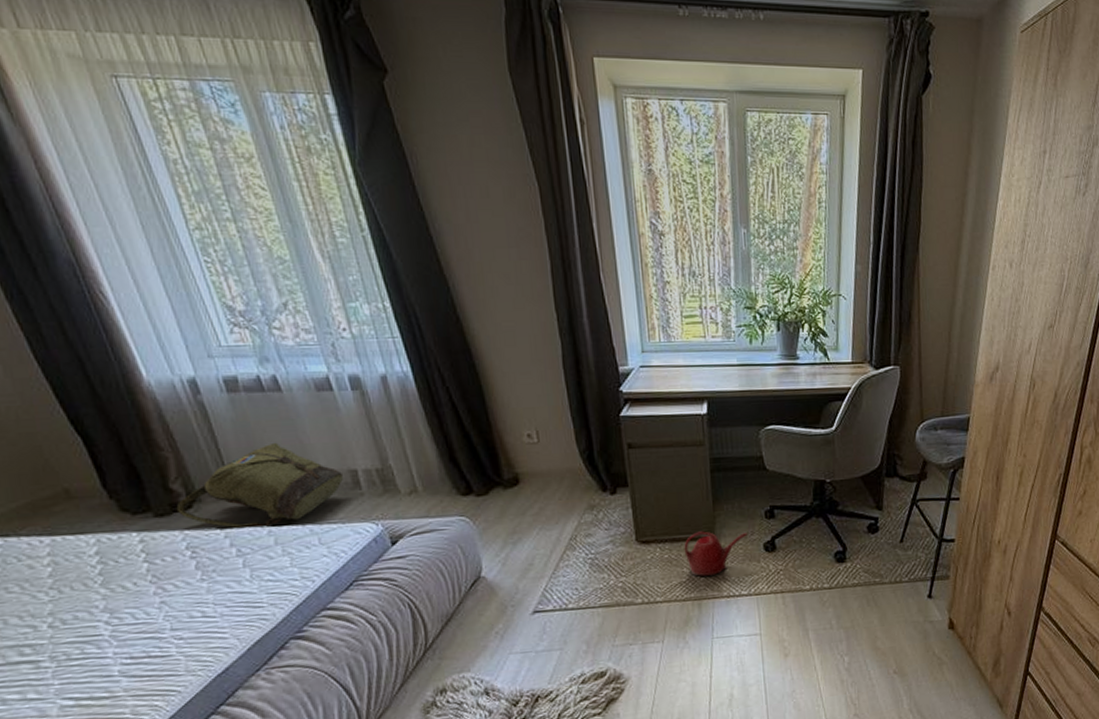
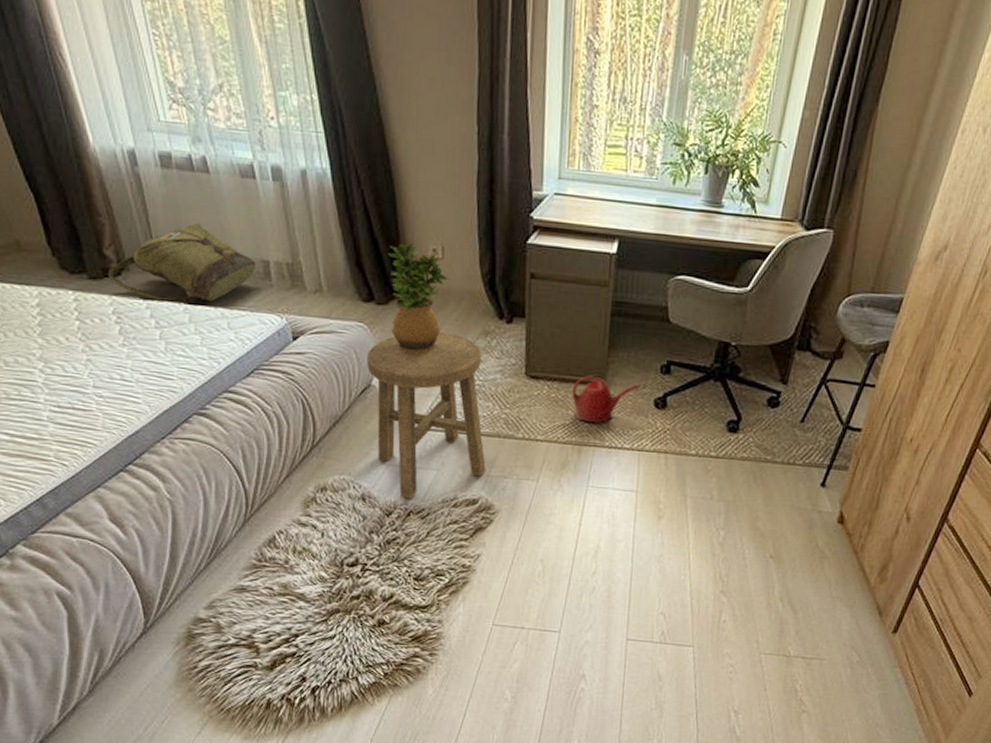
stool: none [473,512,610,685] -> present [367,332,486,499]
potted plant: none [482,432,548,540] -> present [388,243,450,354]

